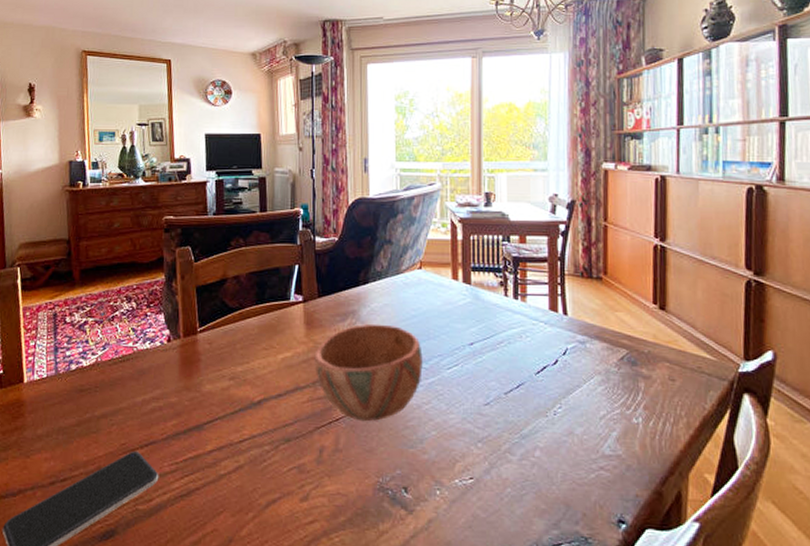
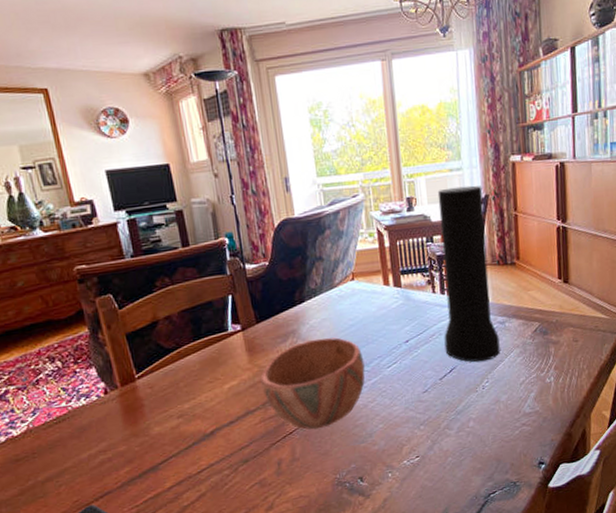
vase: none [513,188,578,383] -> present [437,185,500,363]

